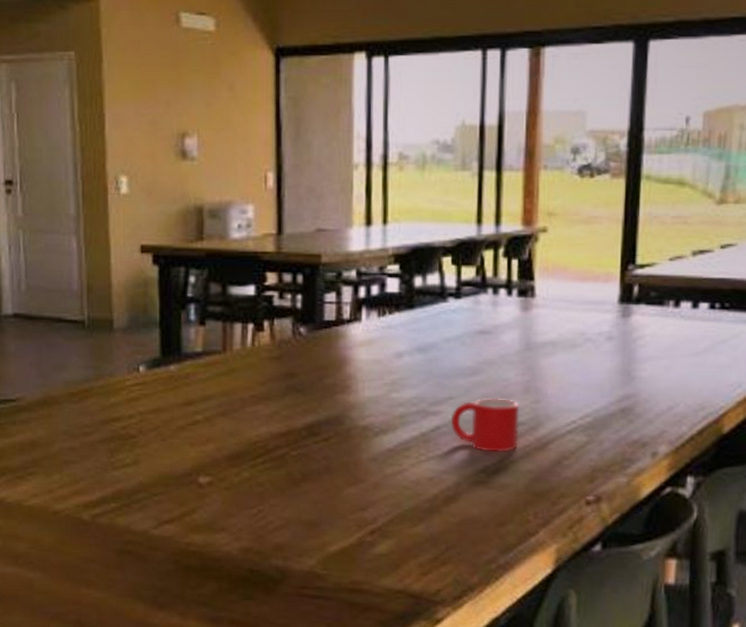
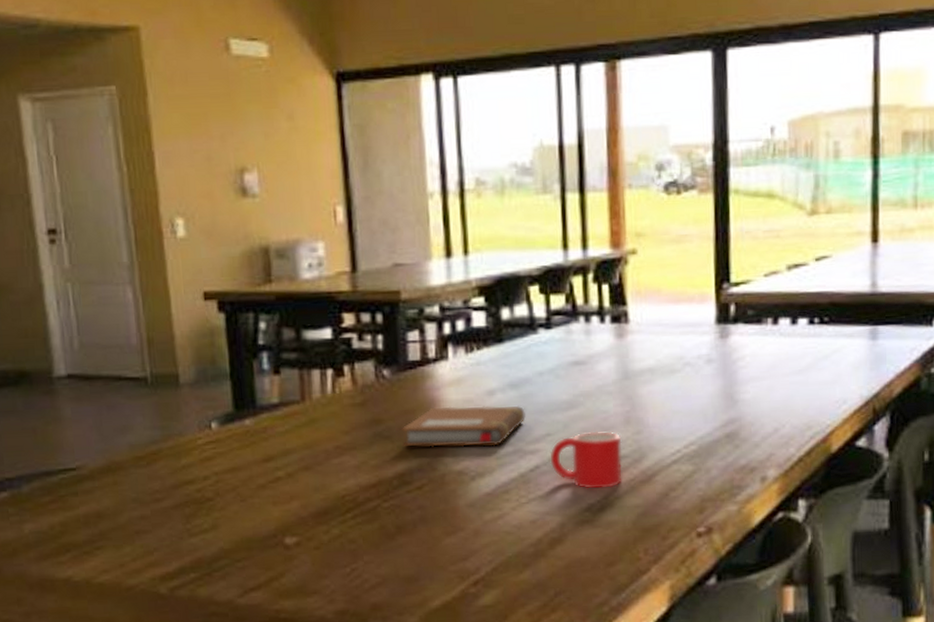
notebook: none [313,365,430,405] -> present [402,405,526,447]

